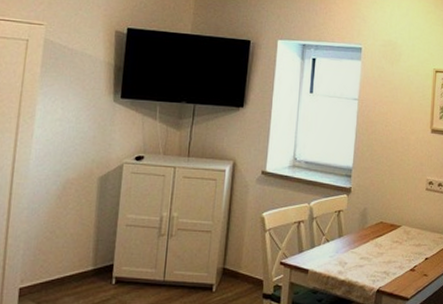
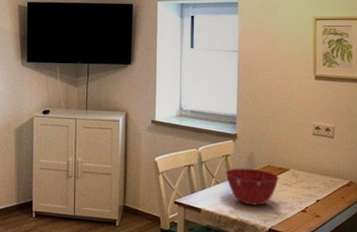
mixing bowl: none [336,224,390,265] -> present [225,168,279,206]

